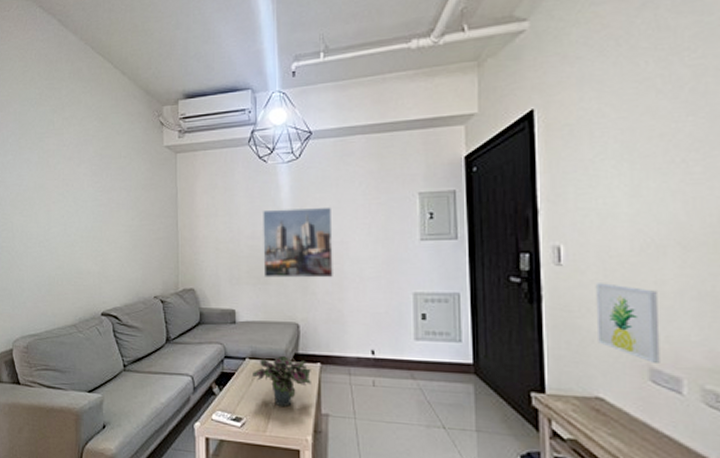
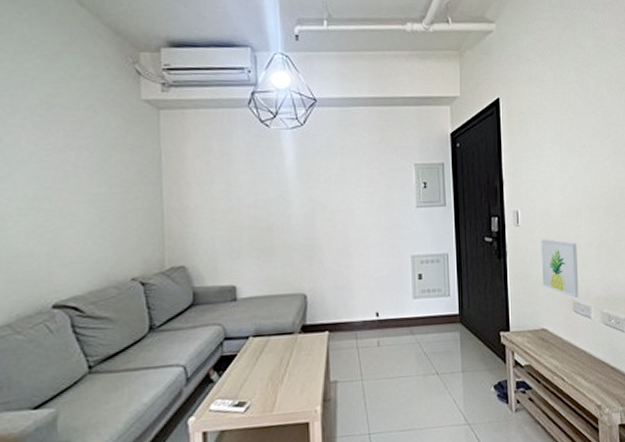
potted plant: present [251,355,311,408] -> none [256,328,319,383]
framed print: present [263,207,333,278] -> none [266,175,339,249]

